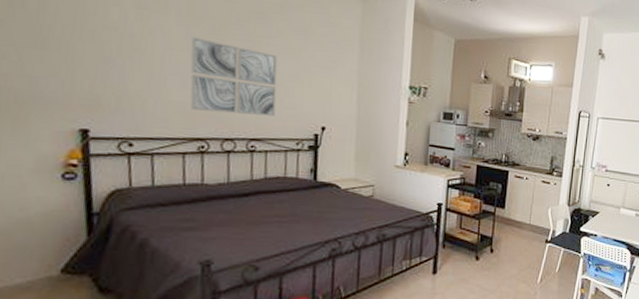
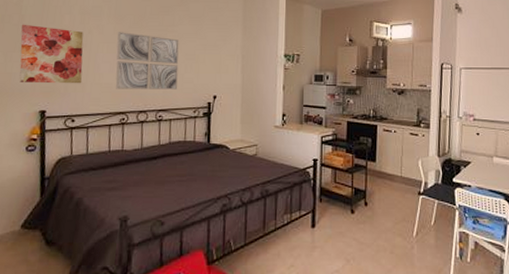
wall art: none [42,11,142,99] -> present [19,24,84,84]

